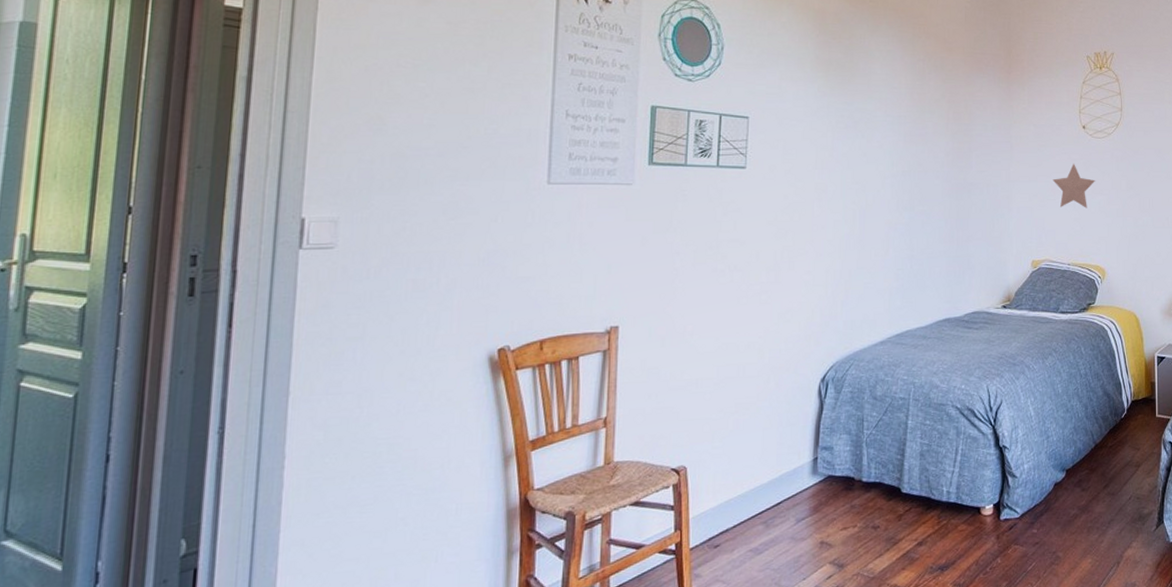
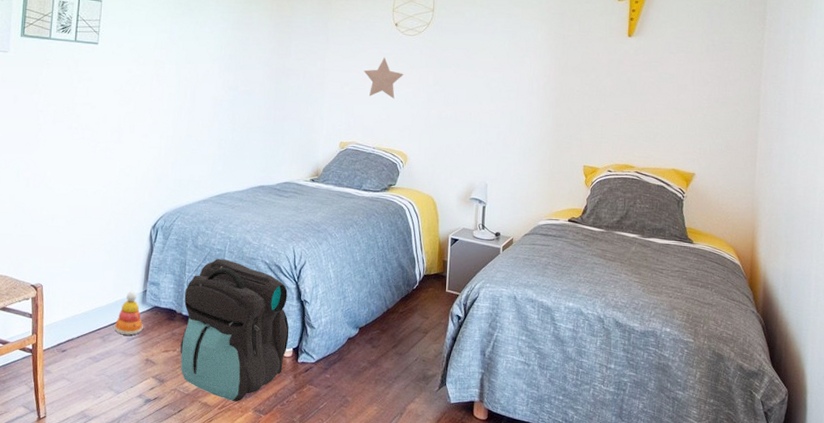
stacking toy: none [779,460,815,516] -> present [114,290,143,335]
backpack: none [861,409,988,578] -> present [180,259,290,401]

